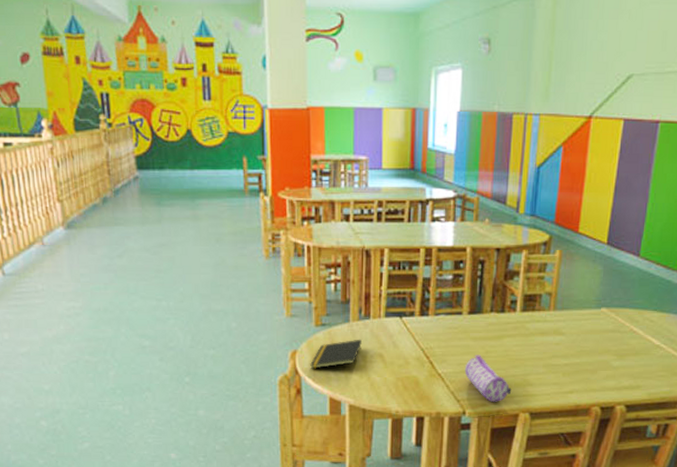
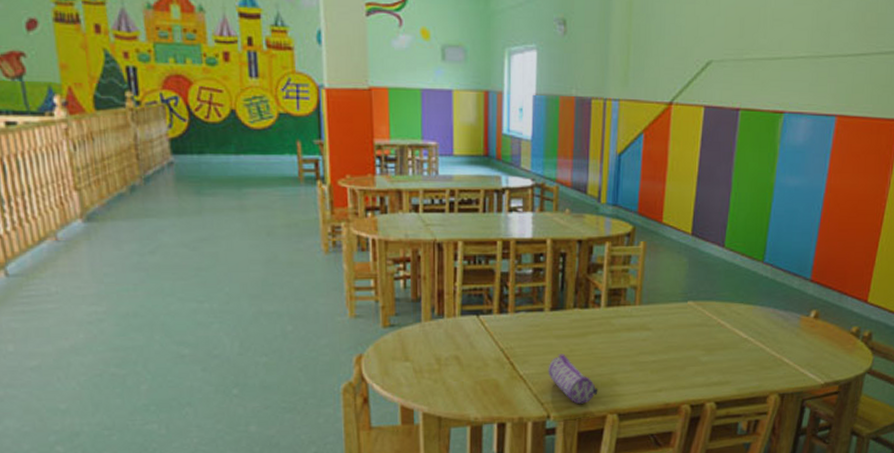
notepad: present [310,339,362,369] -> none [378,340,435,375]

